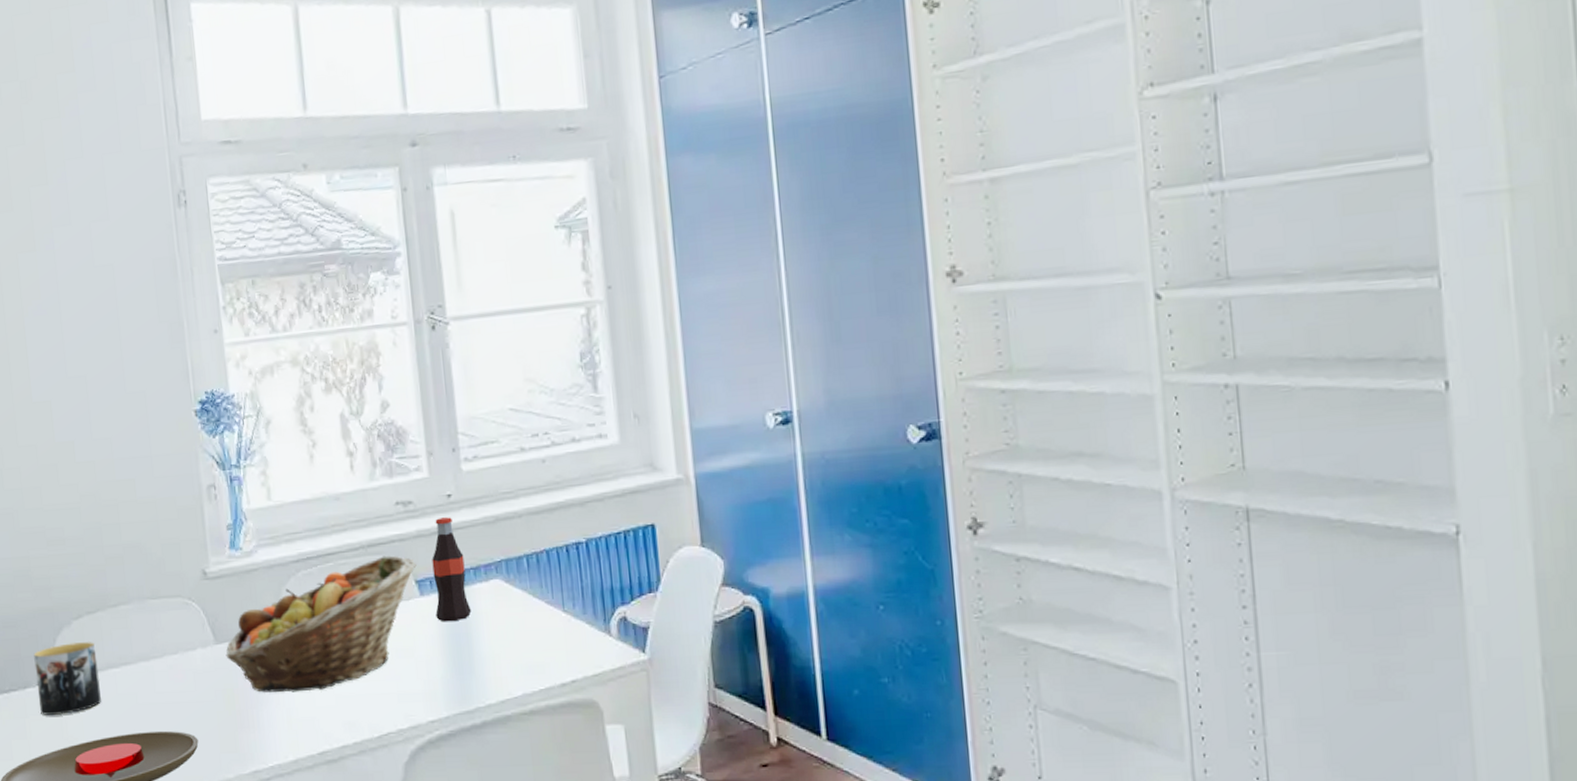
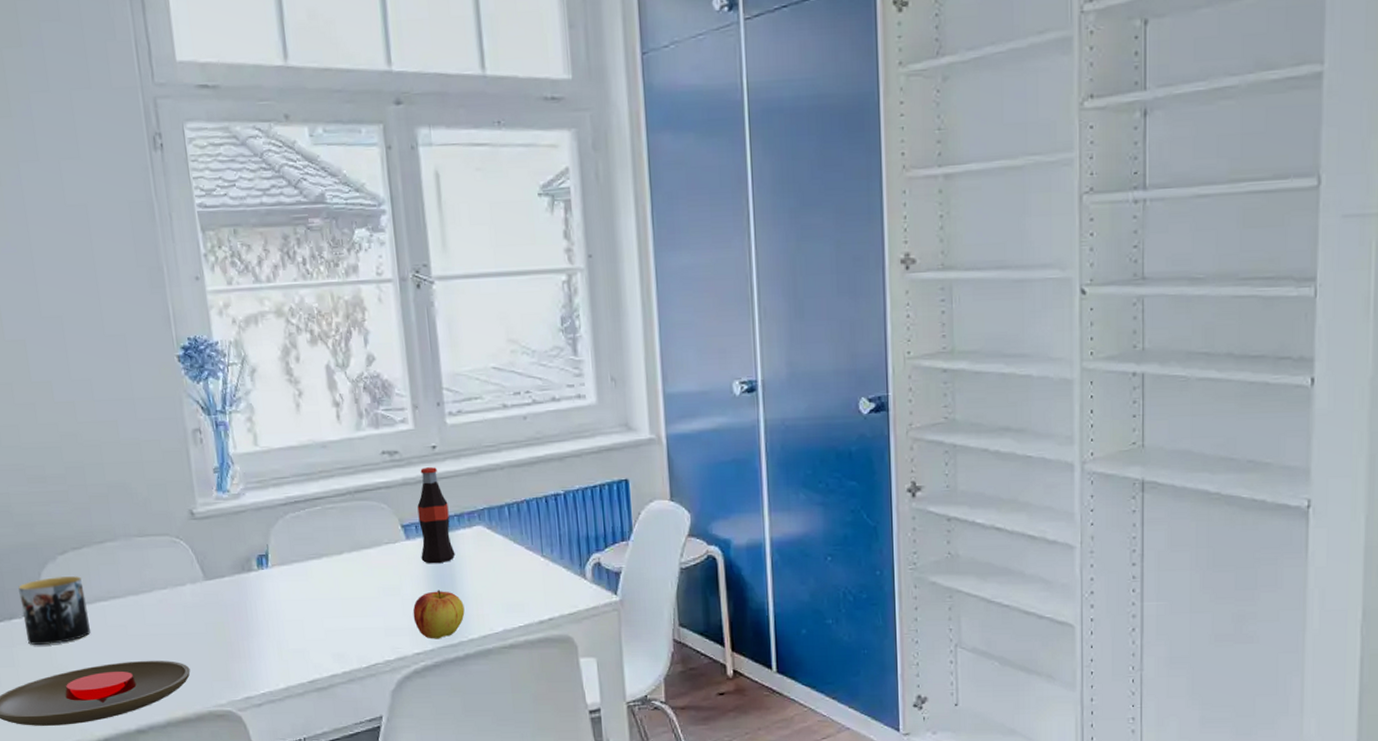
fruit basket: present [225,555,416,693] -> none [215,501,402,627]
apple: none [427,650,482,705] -> present [413,590,465,639]

